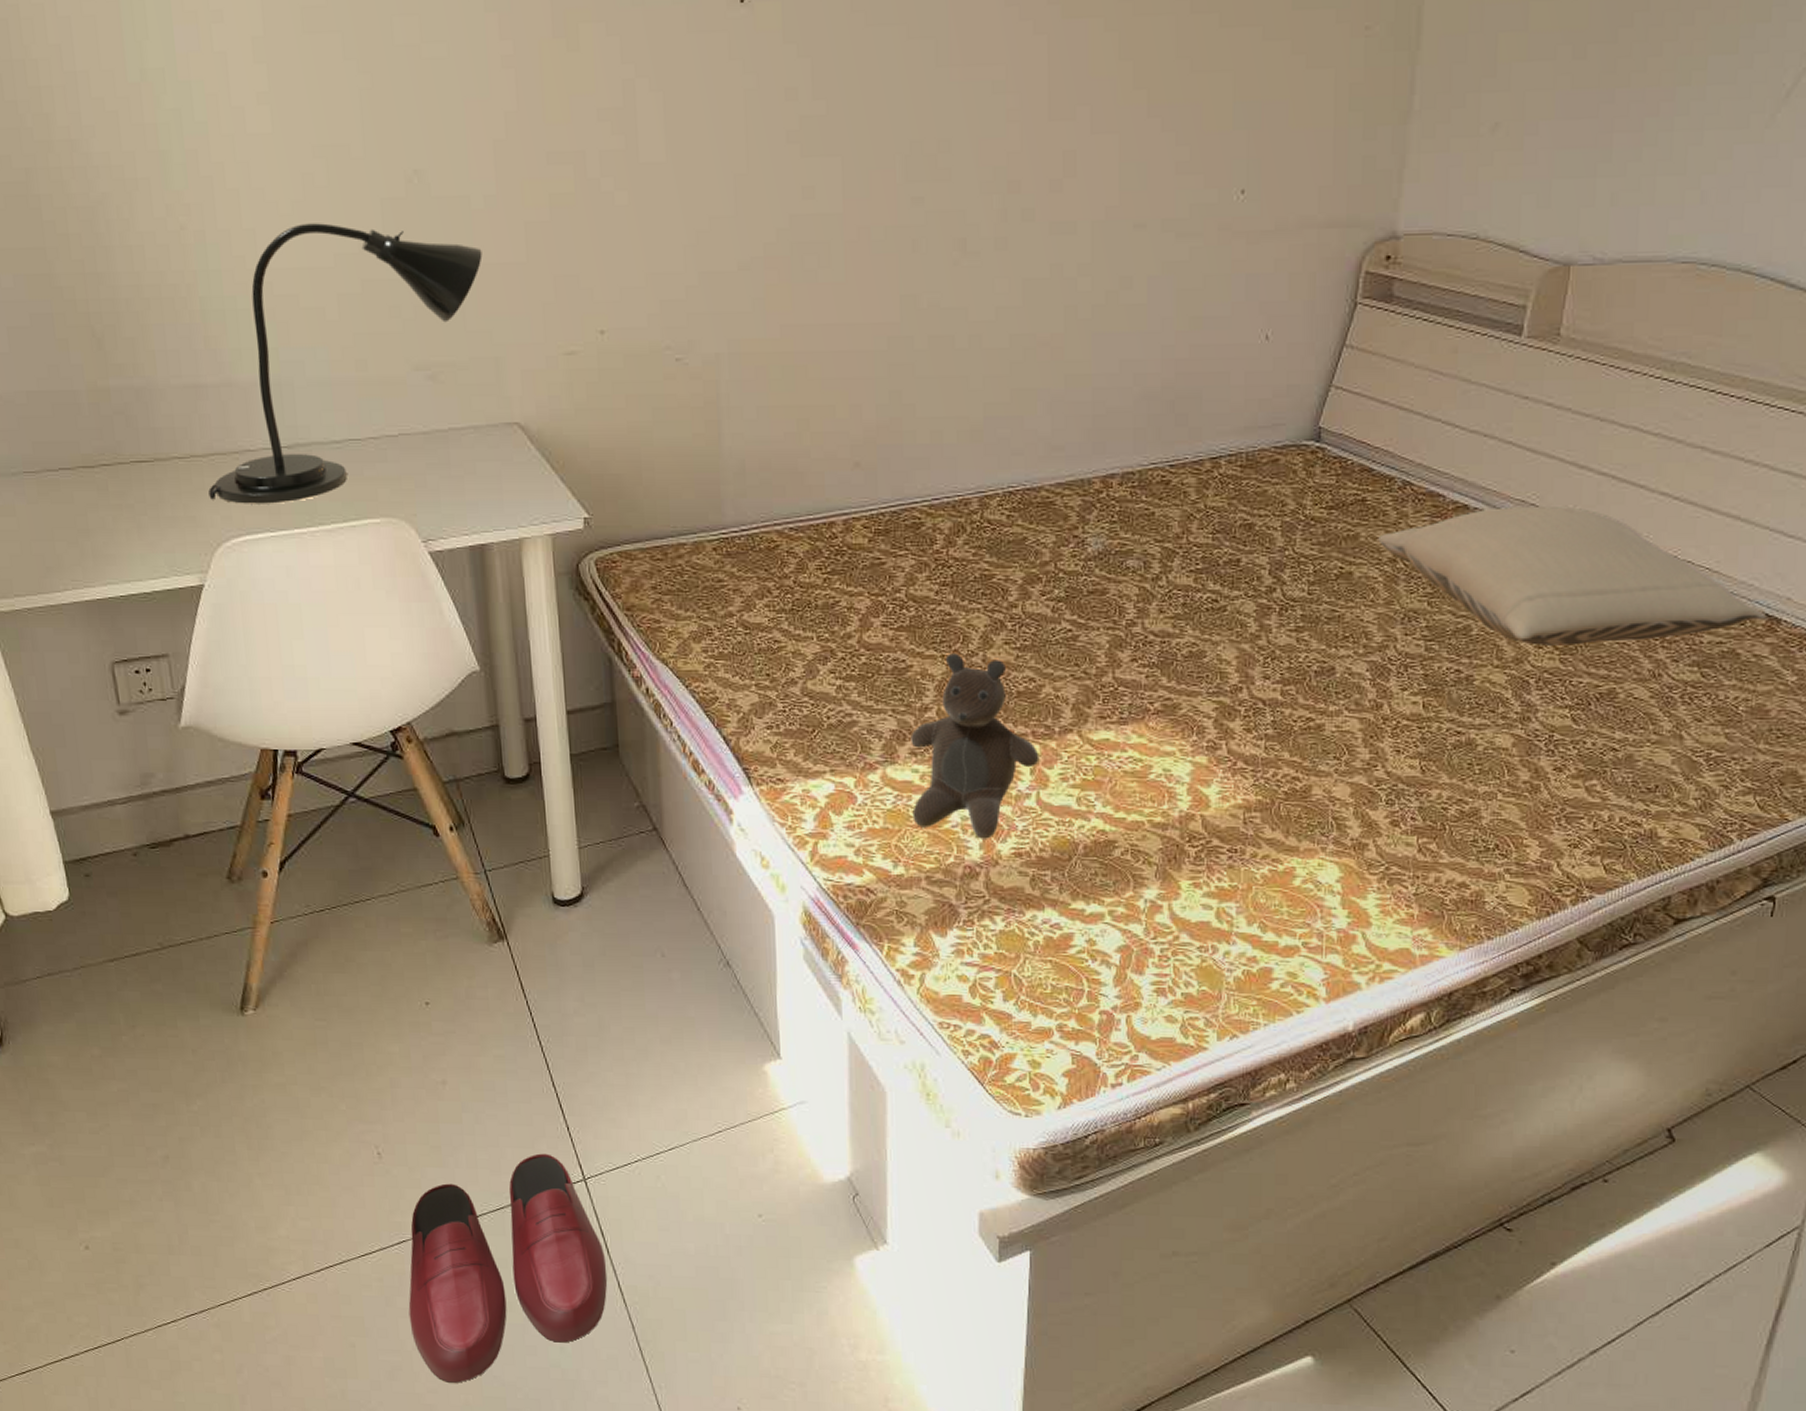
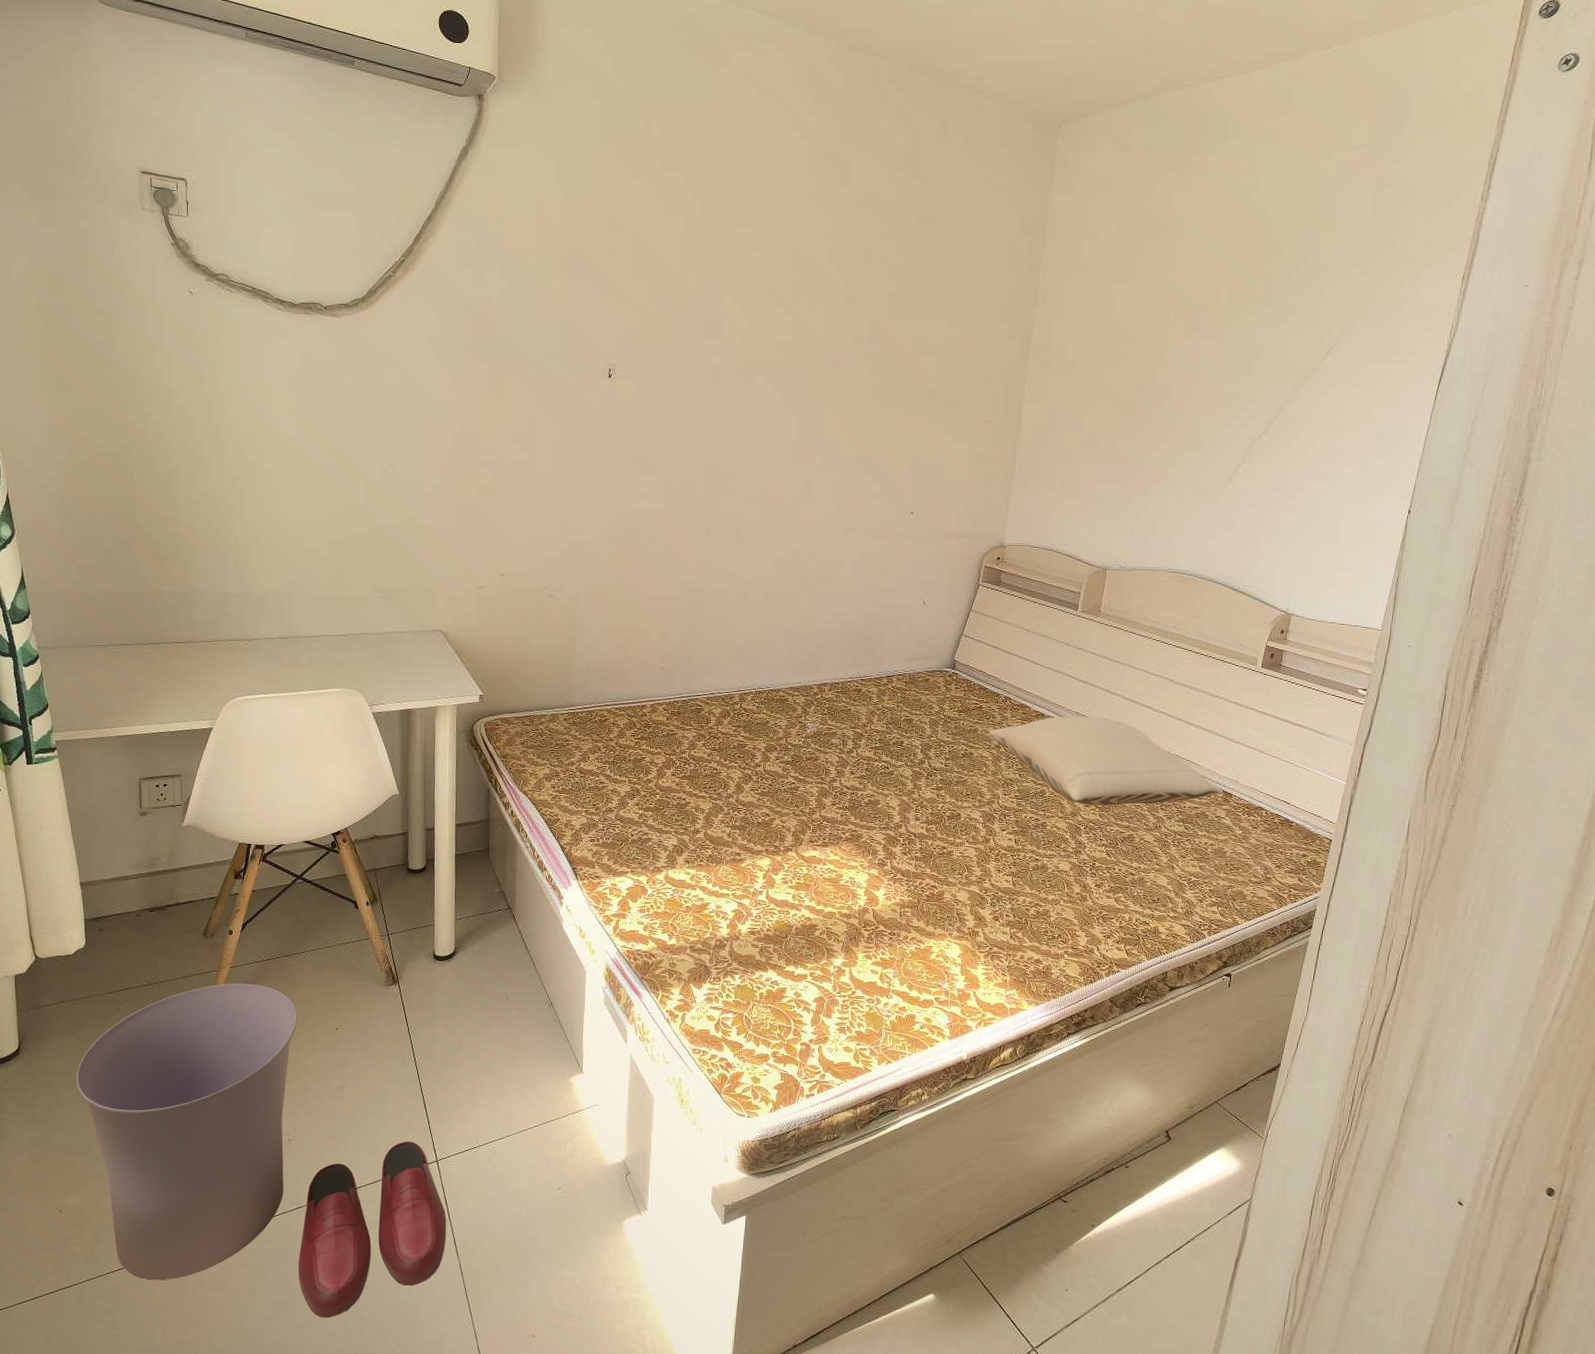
waste bin: none [82,944,379,1336] -> present [76,983,297,1281]
desk lamp: present [208,223,483,504] -> none [224,494,429,675]
stuffed animal: present [910,653,1040,839] -> none [684,795,770,922]

